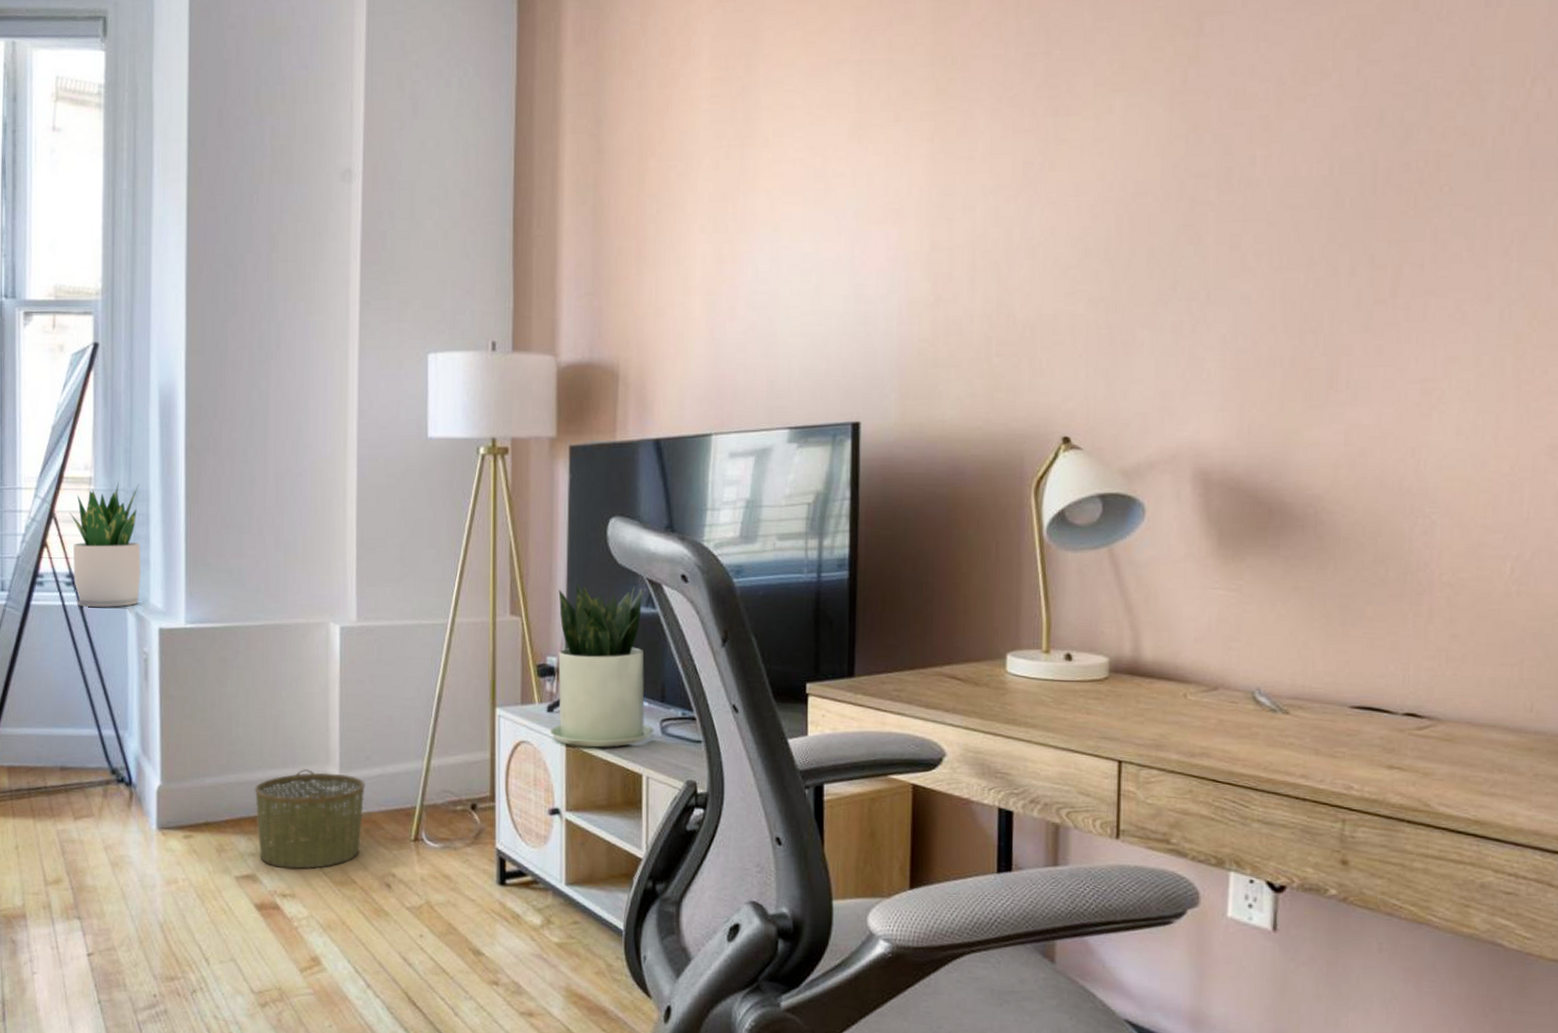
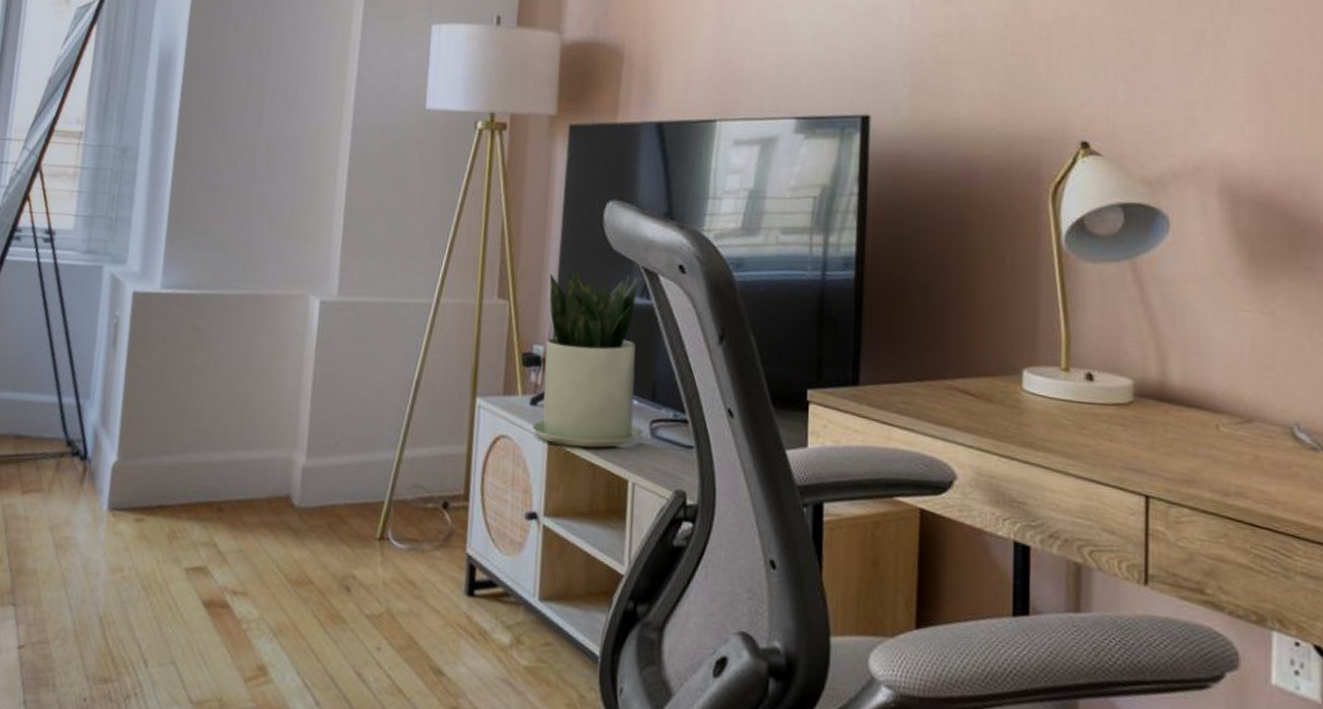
planter: present [70,482,141,608] -> none [52,138,129,268]
basket: present [254,768,365,869] -> none [213,451,333,565]

